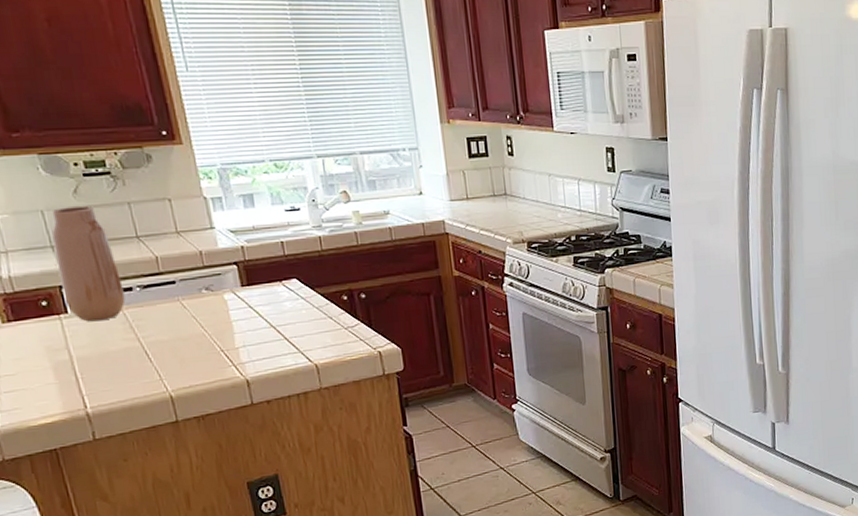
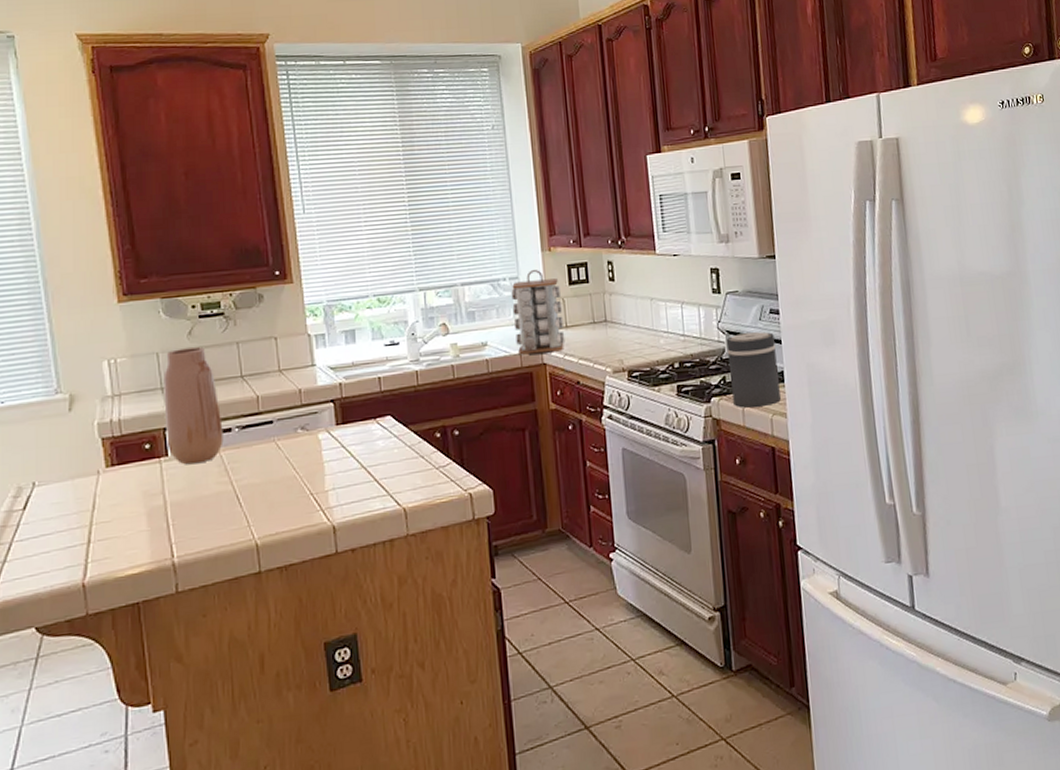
spice rack: none [411,140,467,225] -> present [511,269,566,355]
cylinder: none [619,209,668,279] -> present [726,331,781,408]

